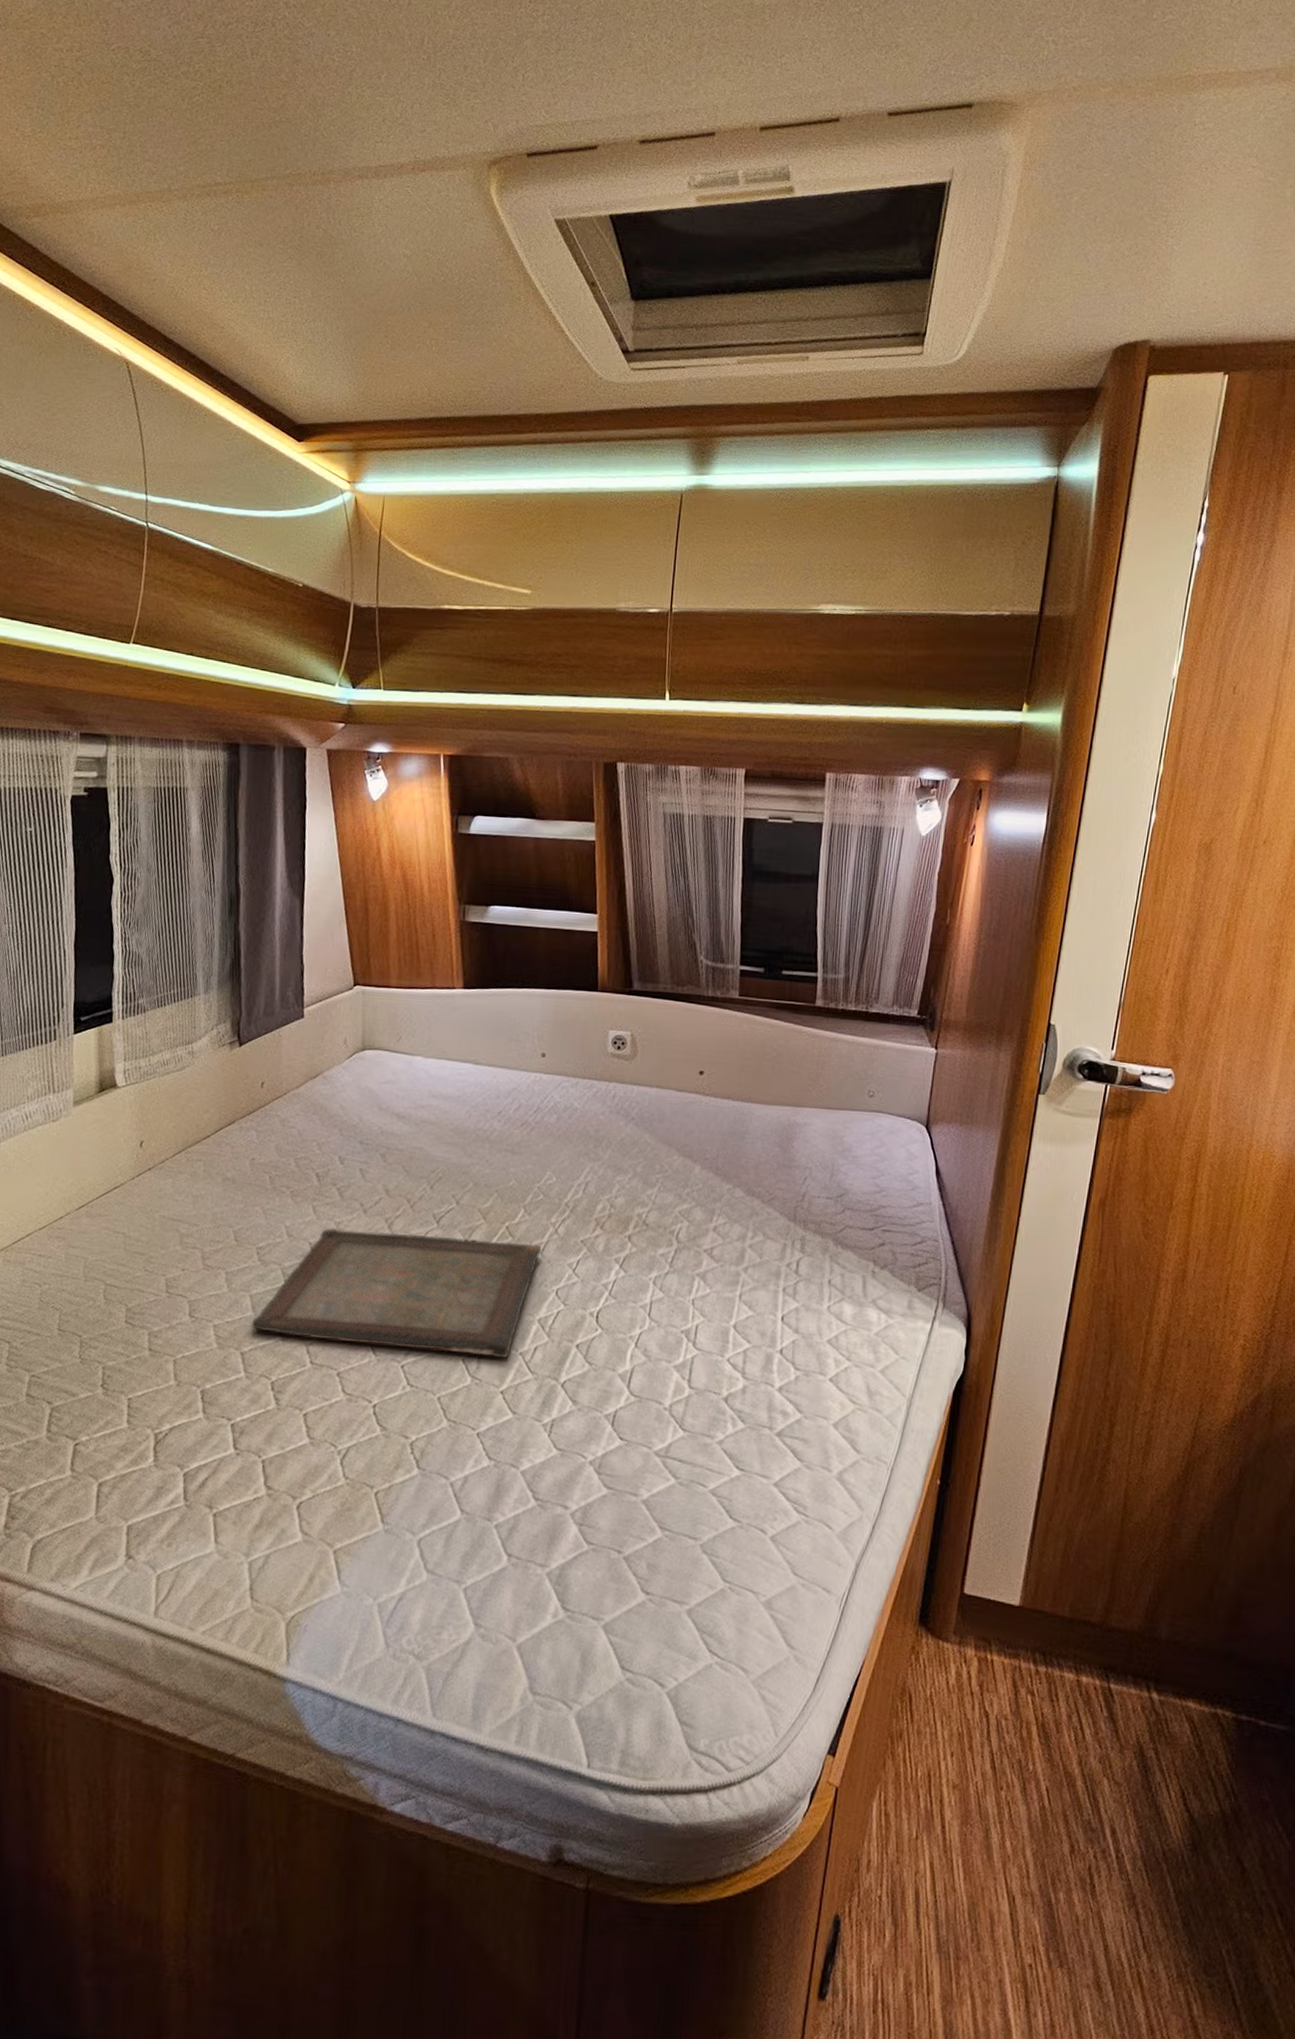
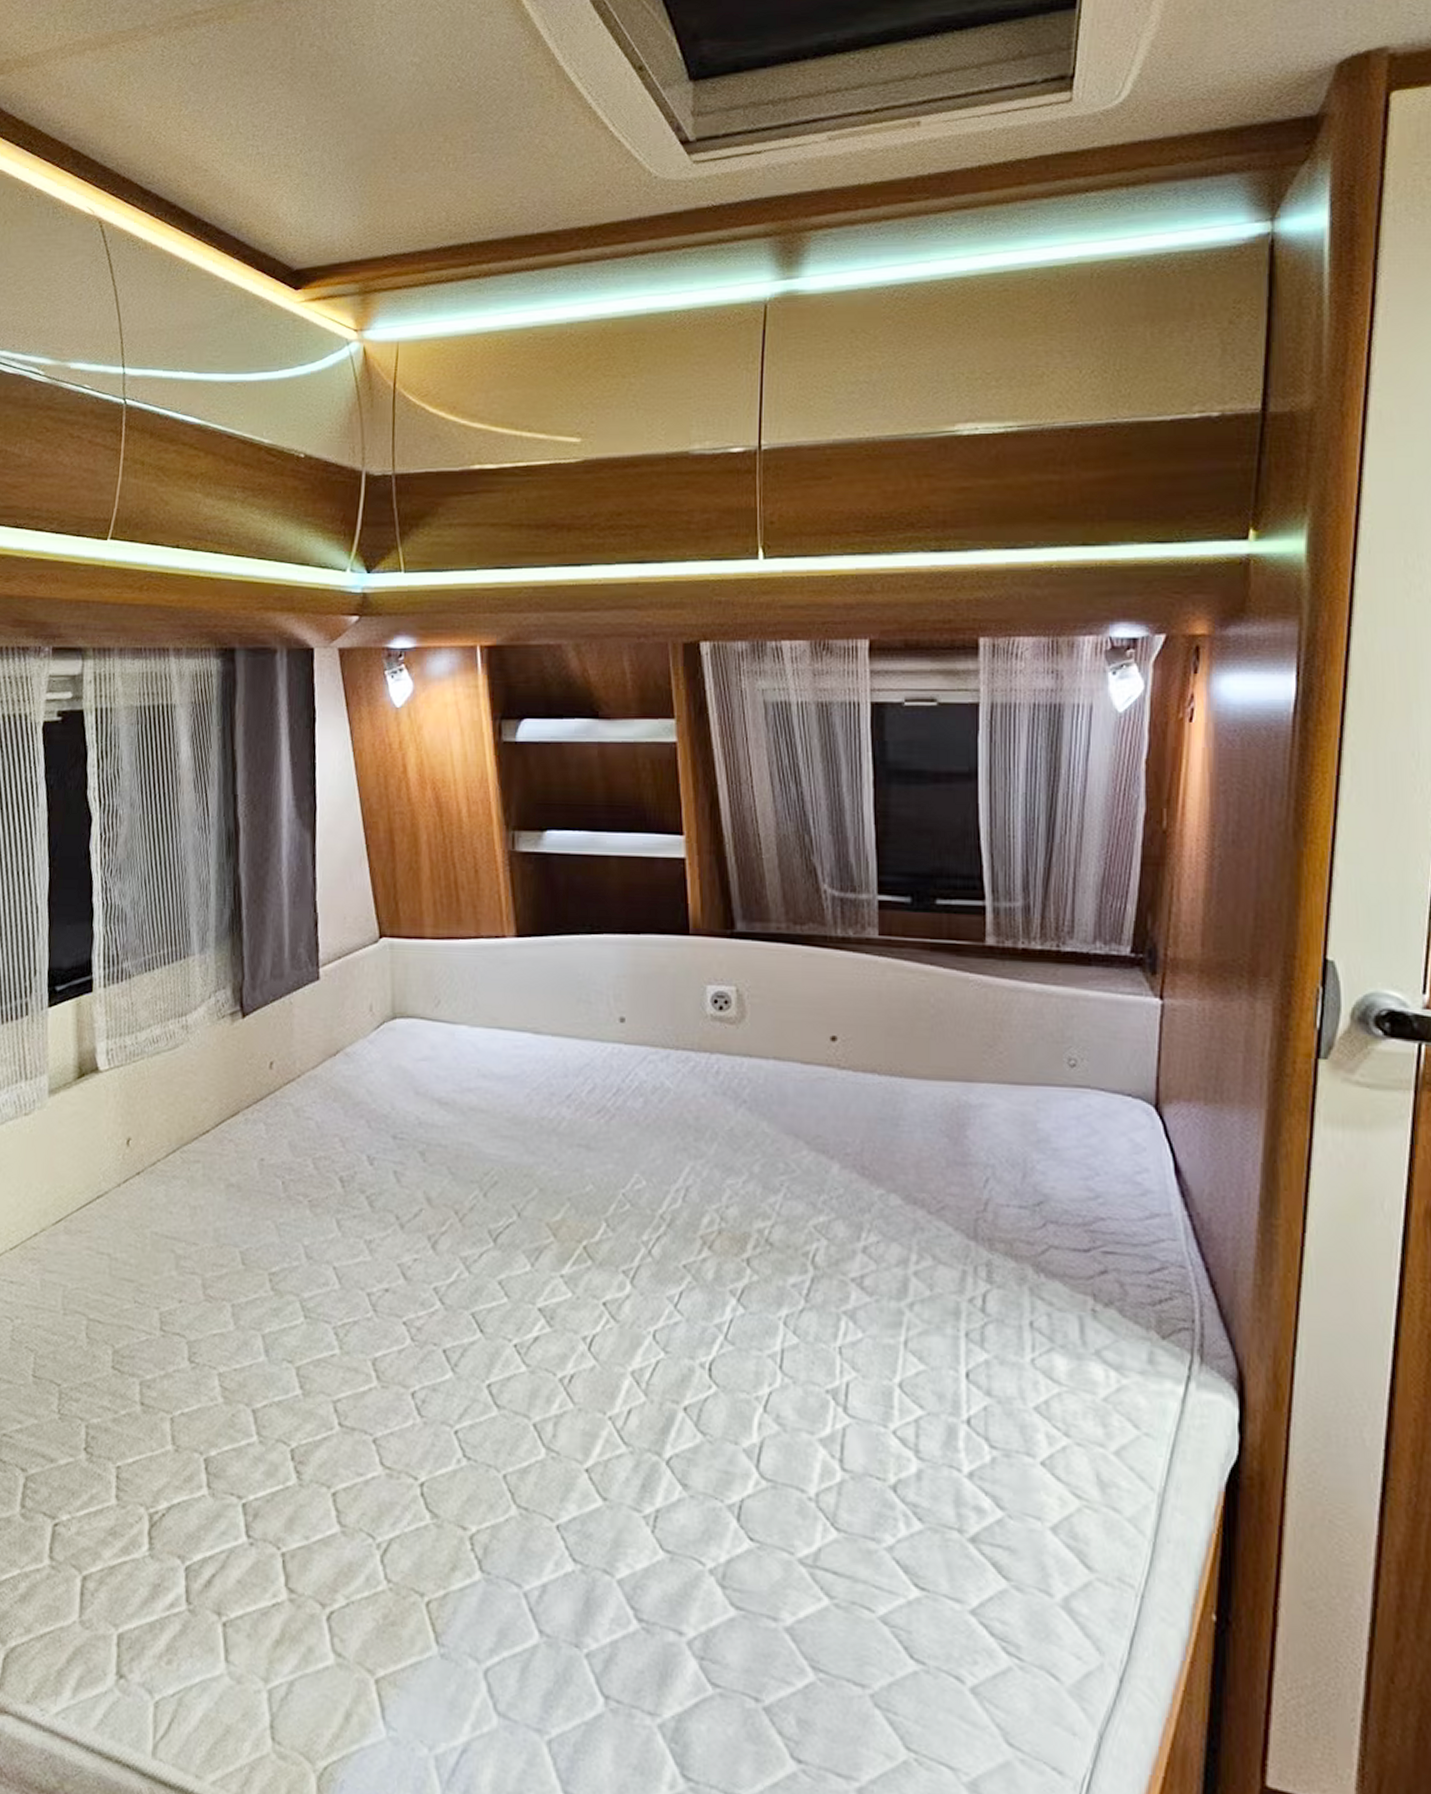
serving tray: present [251,1228,541,1359] -> none [264,1248,630,1425]

